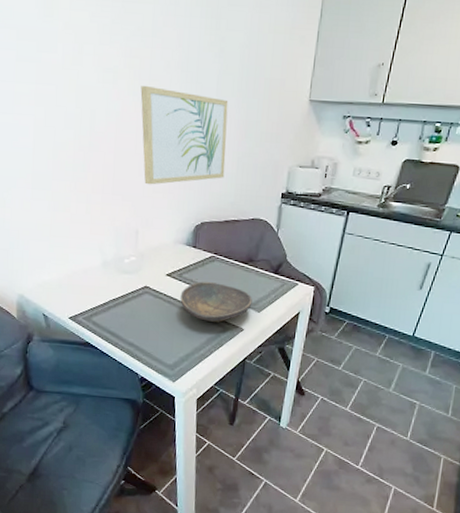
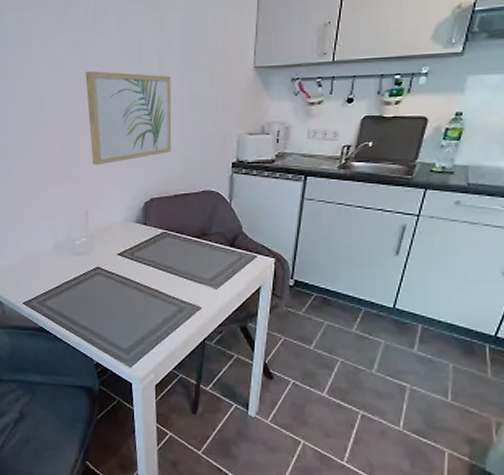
decorative bowl: present [180,281,252,322] -> none [133,259,208,301]

